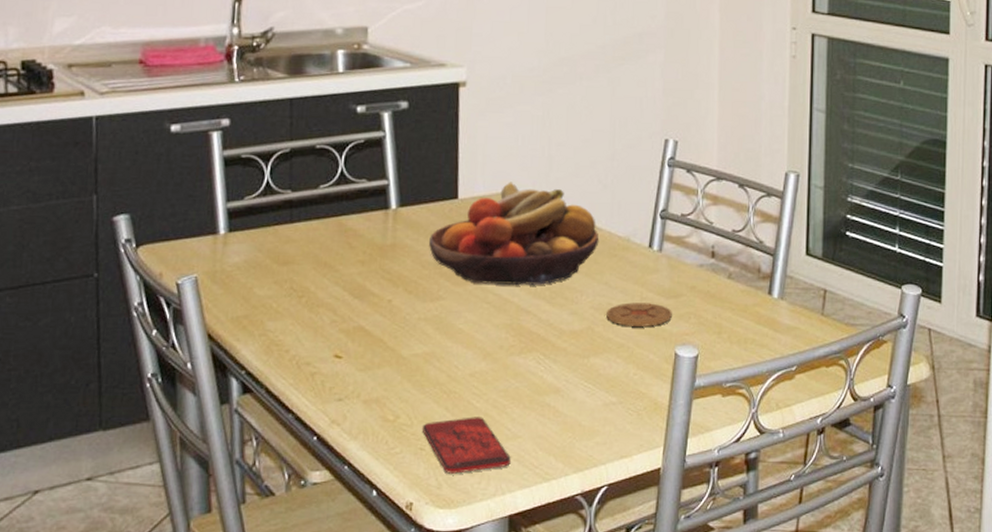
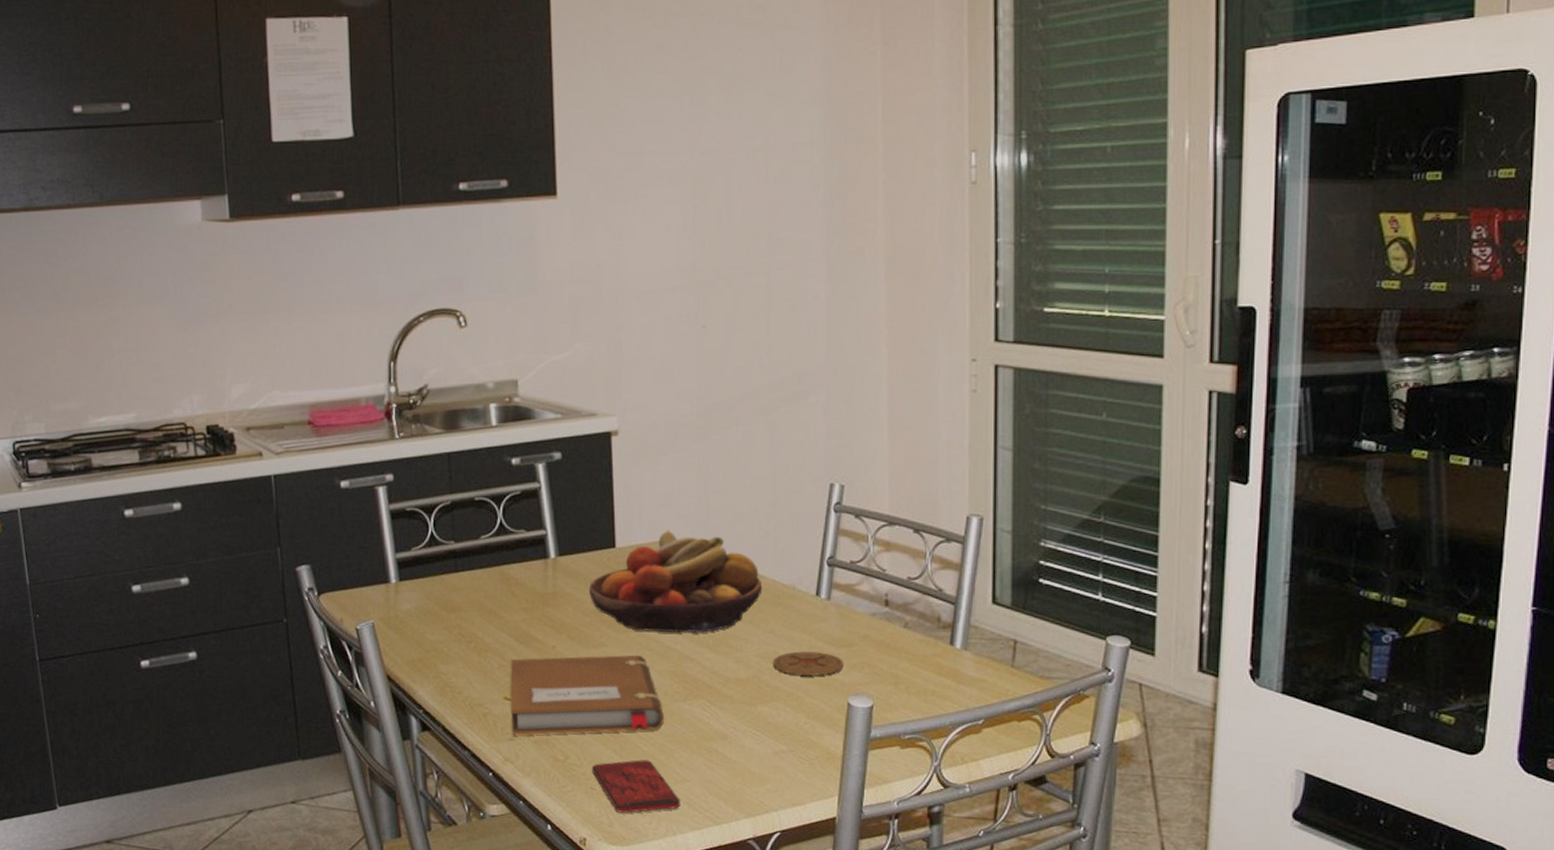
notebook: none [340,308,498,395] -> present [510,654,664,735]

